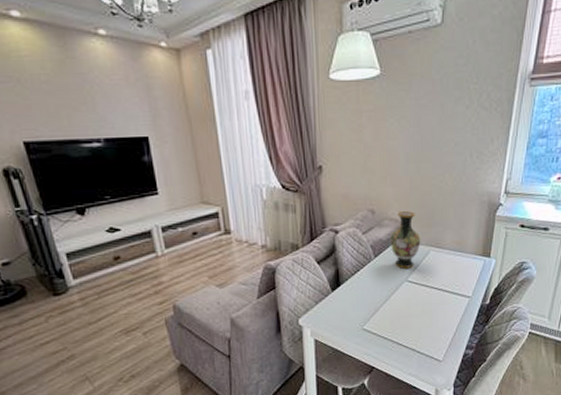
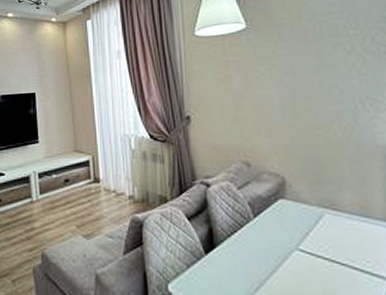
vase: present [391,211,421,269] -> none [271,165,311,233]

